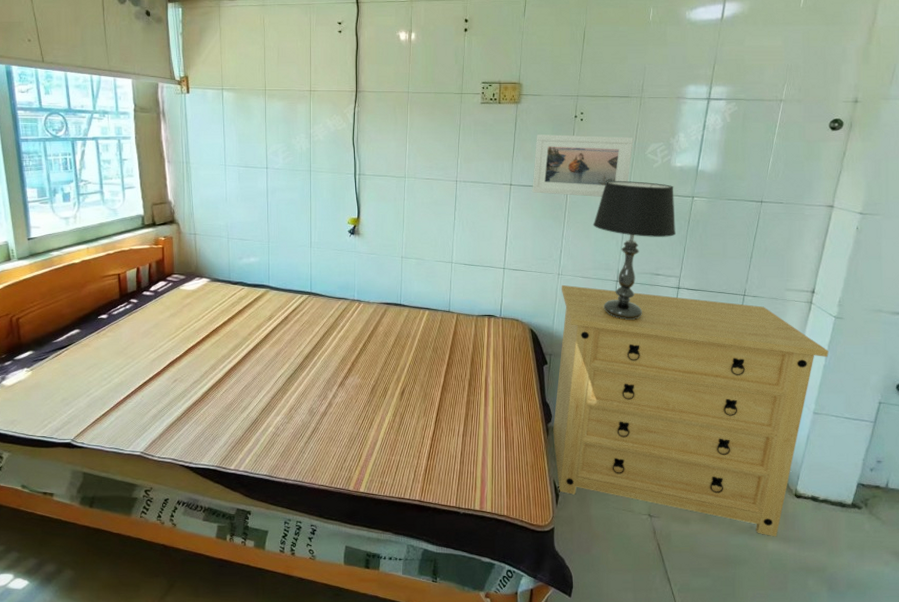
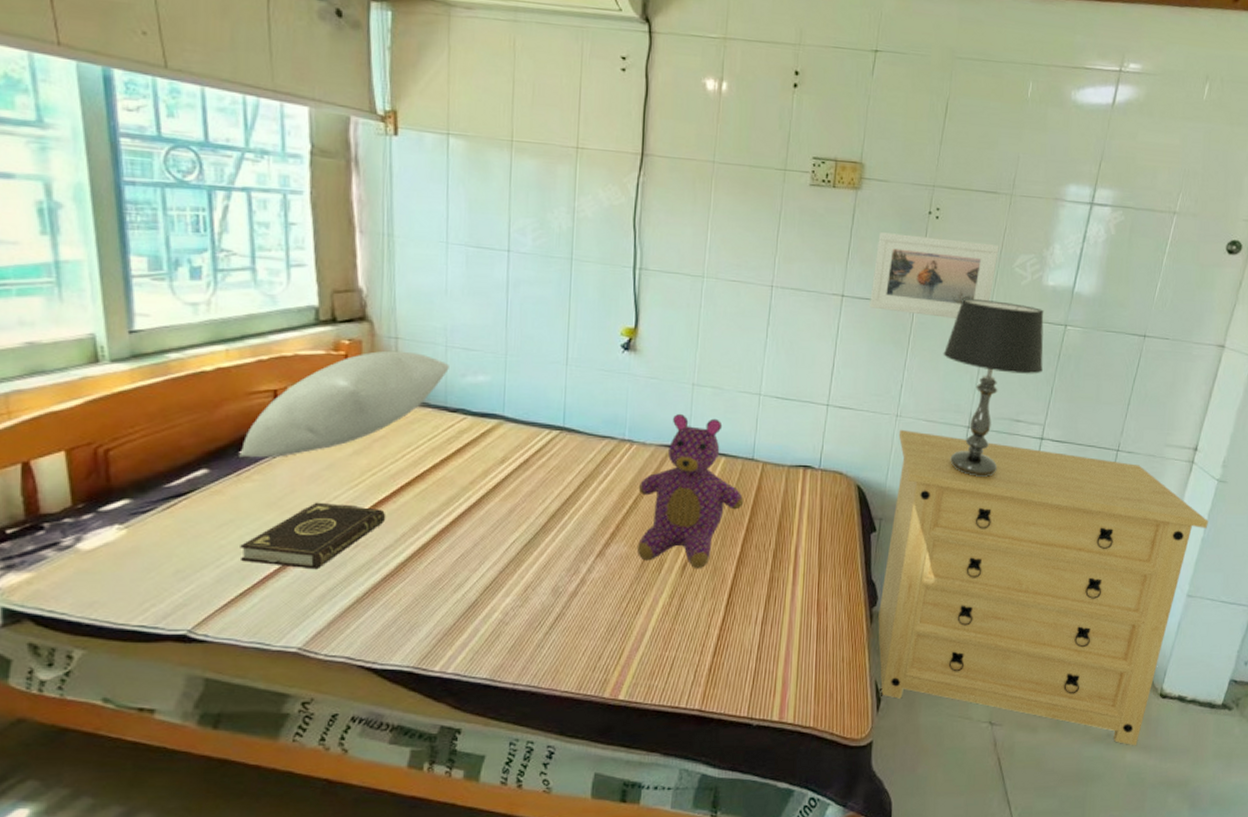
pillow: none [98,243,231,321] -> present [239,350,449,458]
book: none [101,350,194,397] -> present [240,502,386,570]
teddy bear: none [366,279,444,395] -> present [636,413,744,569]

